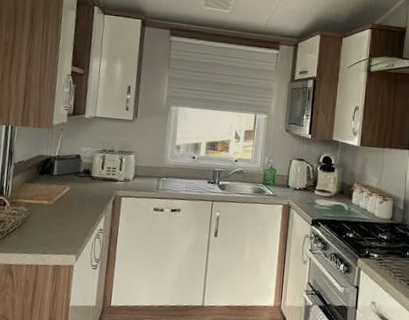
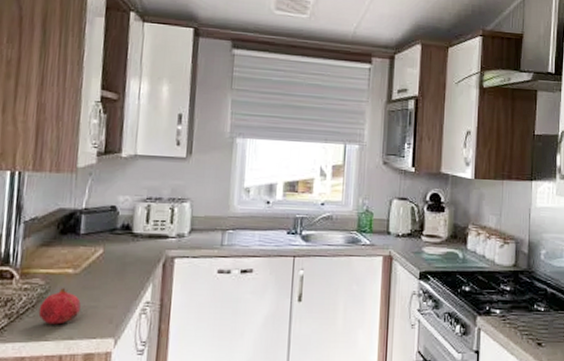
fruit: none [22,215,53,242] -> present [38,288,81,325]

